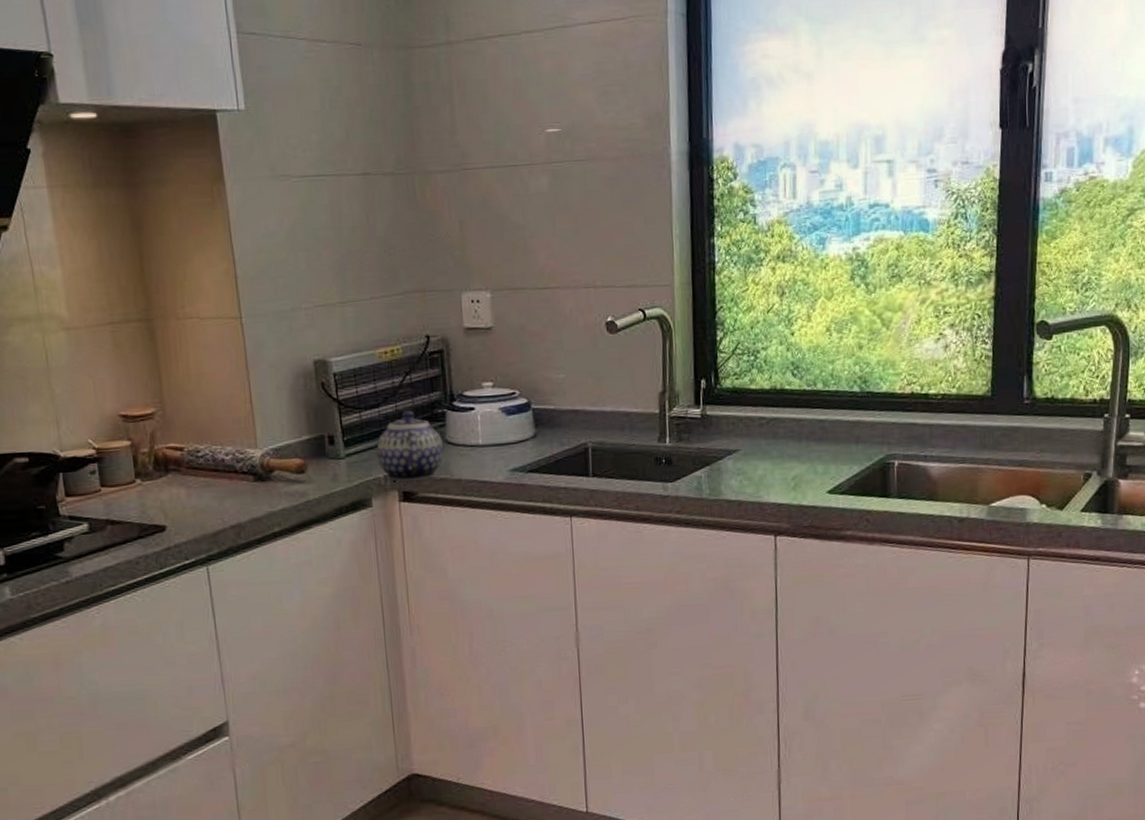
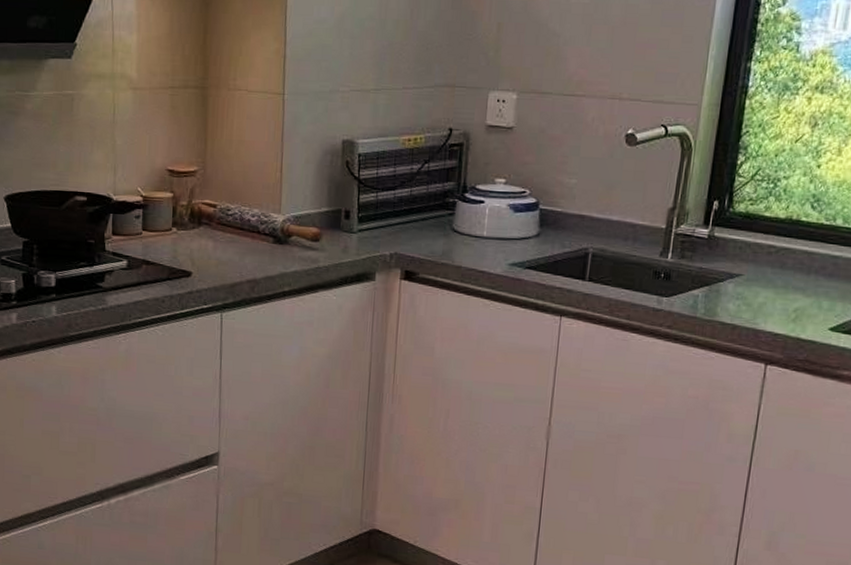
teapot: present [376,410,444,482] -> none [386,196,449,263]

